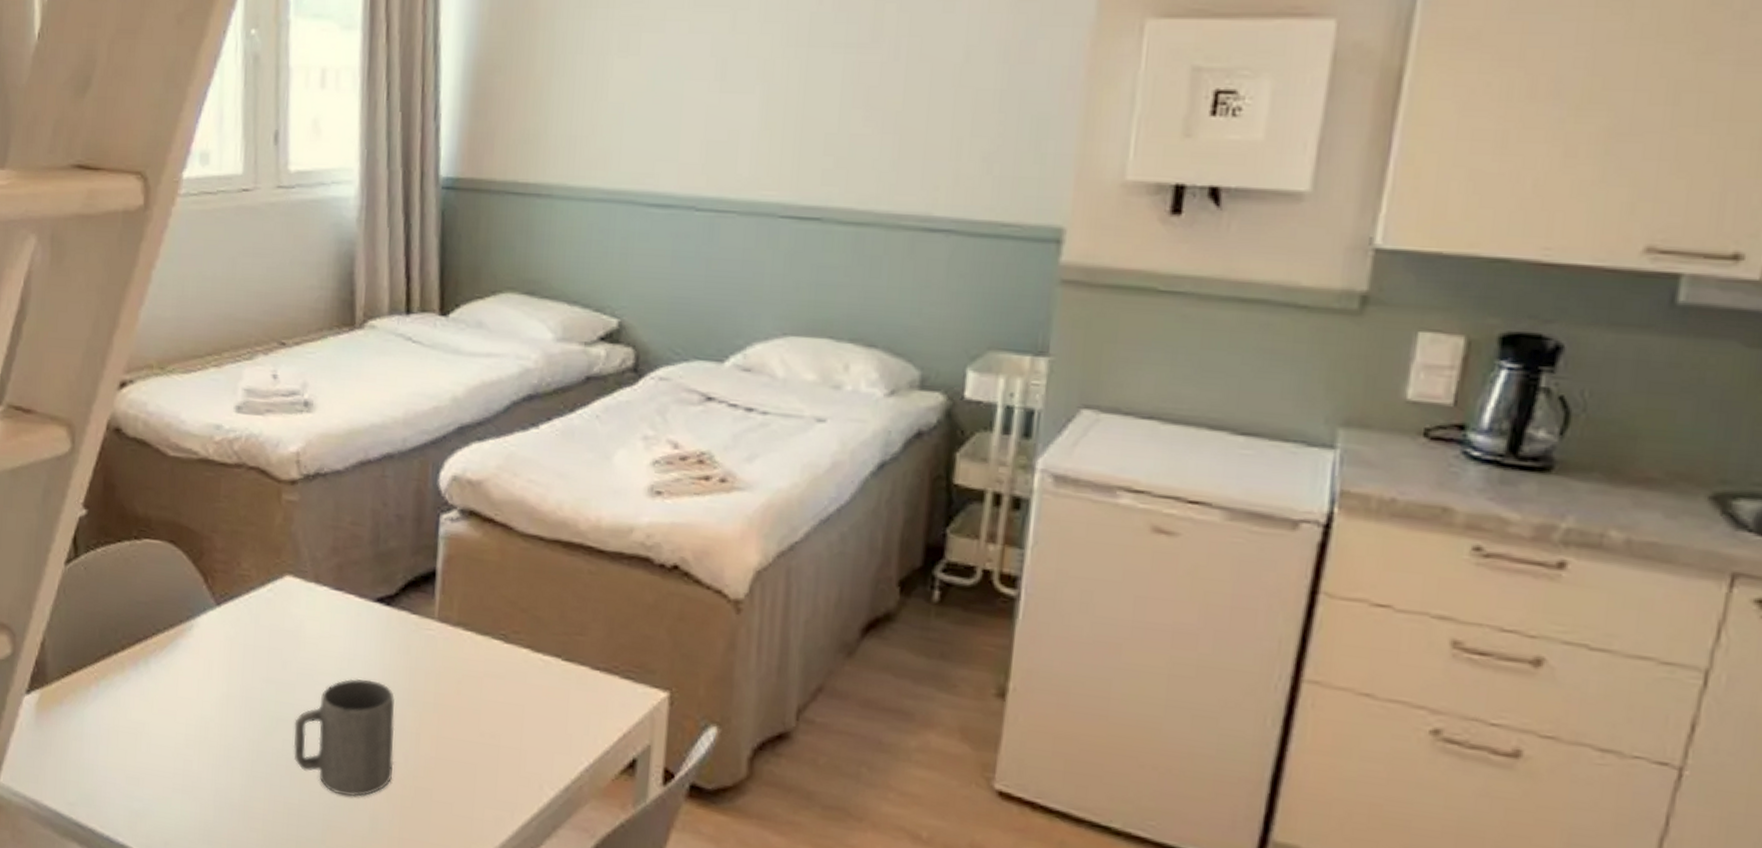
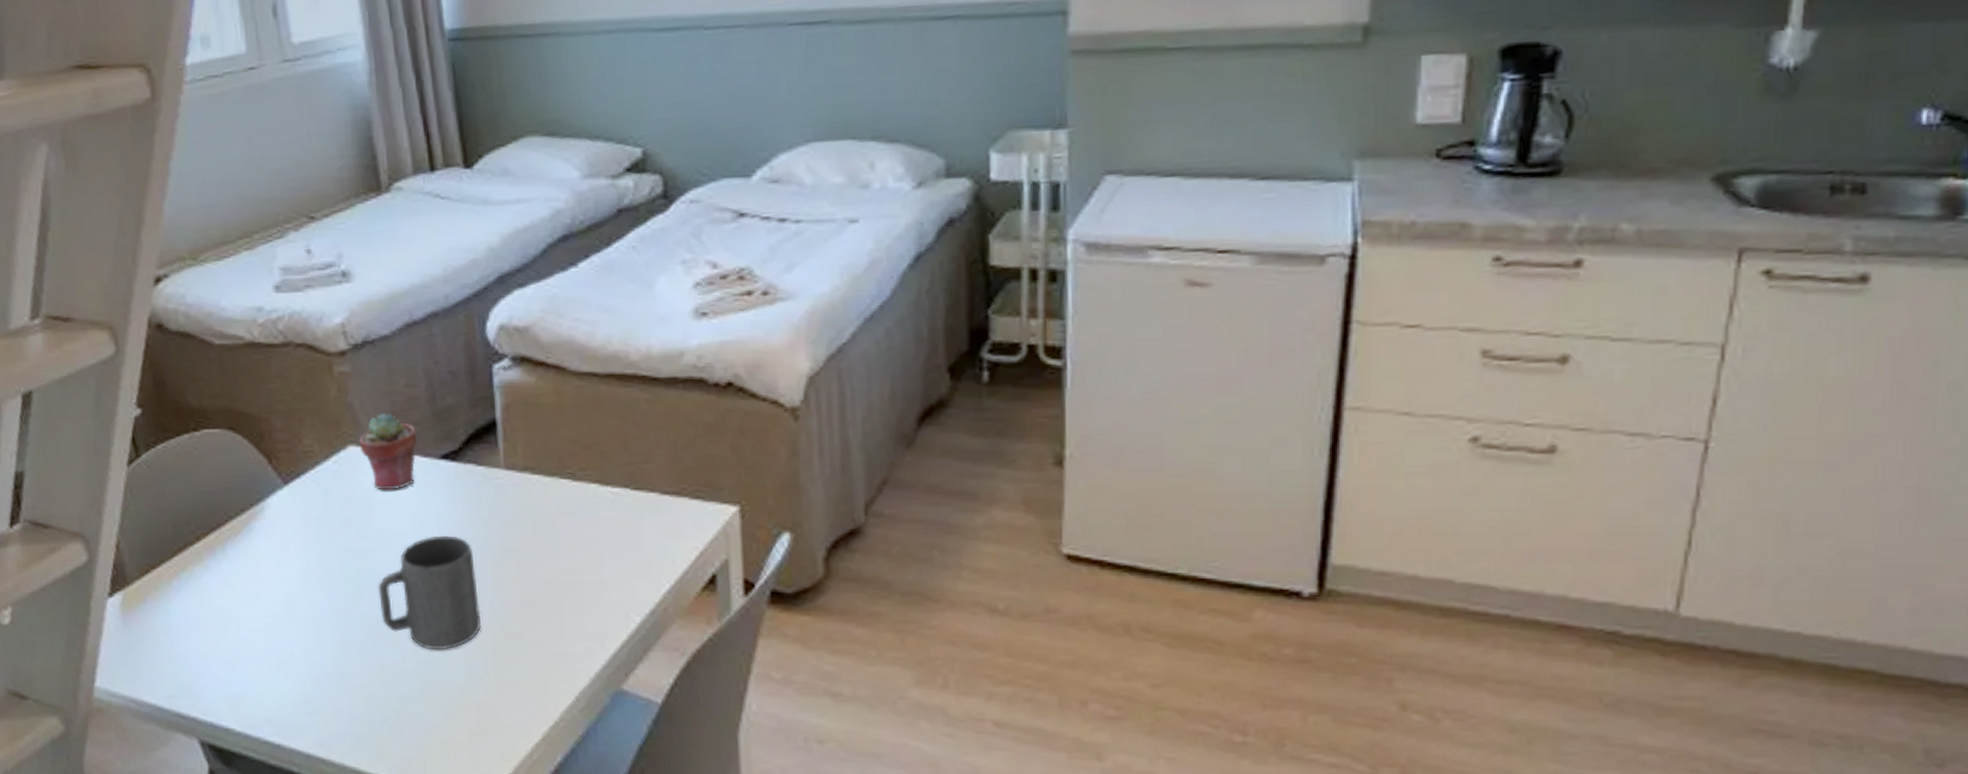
potted succulent: none [296,548,356,627] -> present [358,413,417,490]

